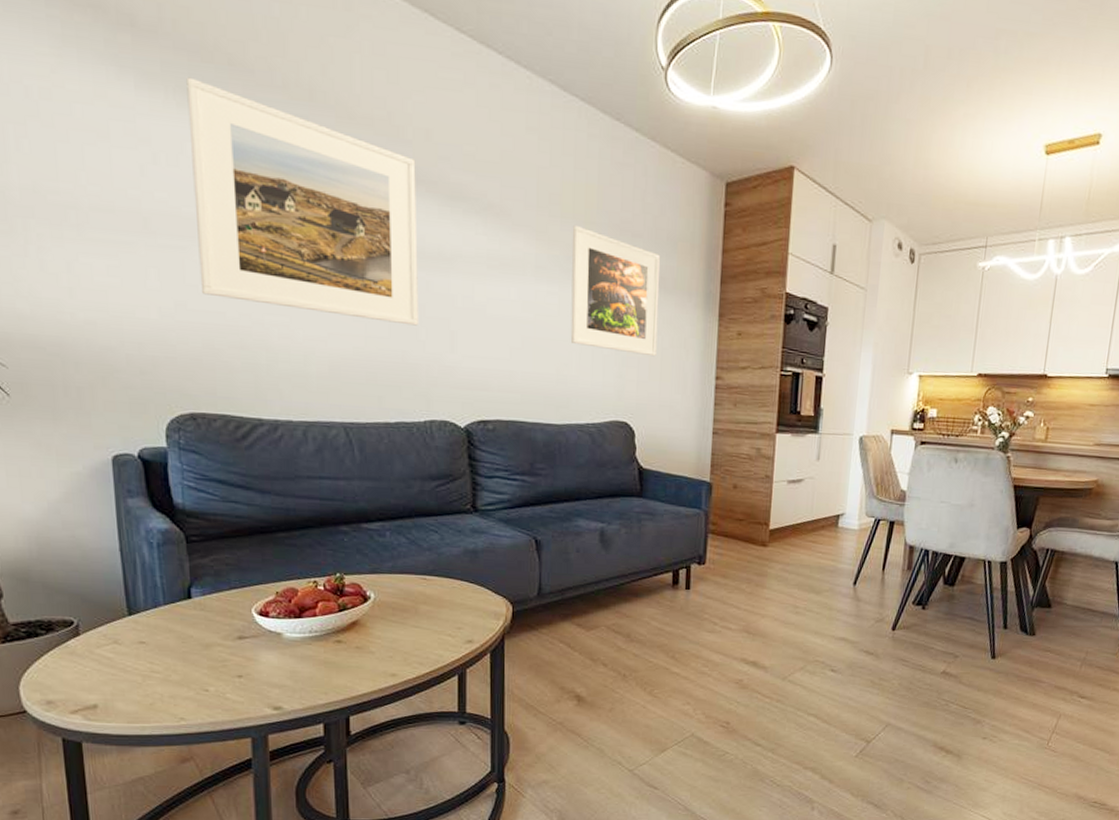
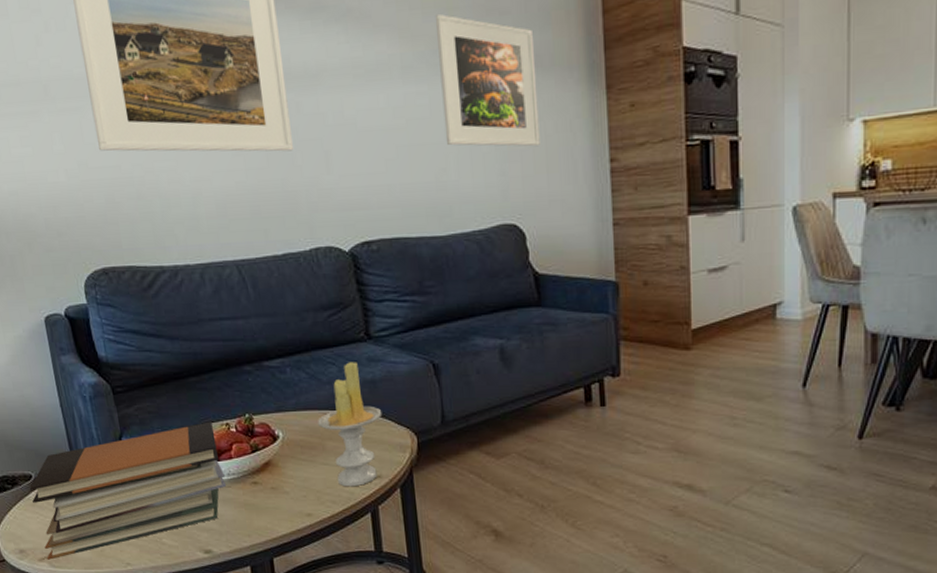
book stack: none [68,578,306,712] -> present [29,421,226,560]
candle: none [413,531,480,650] -> present [318,362,382,487]

